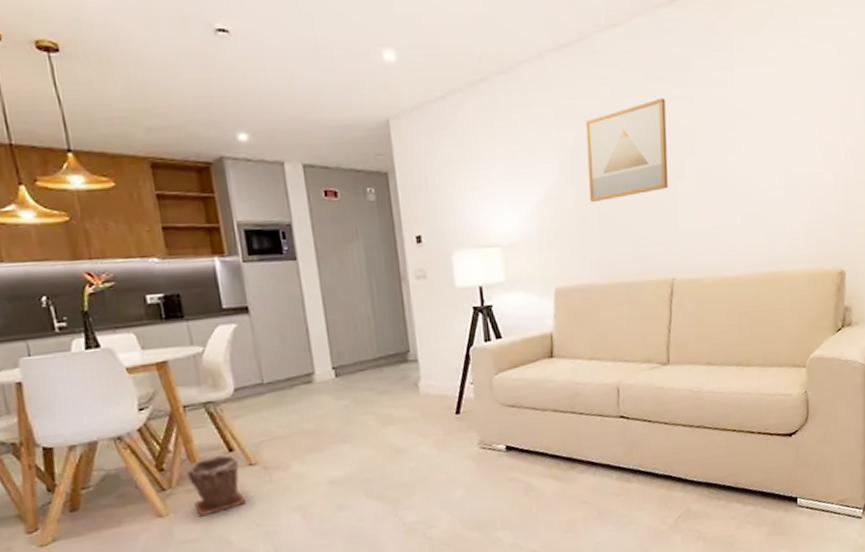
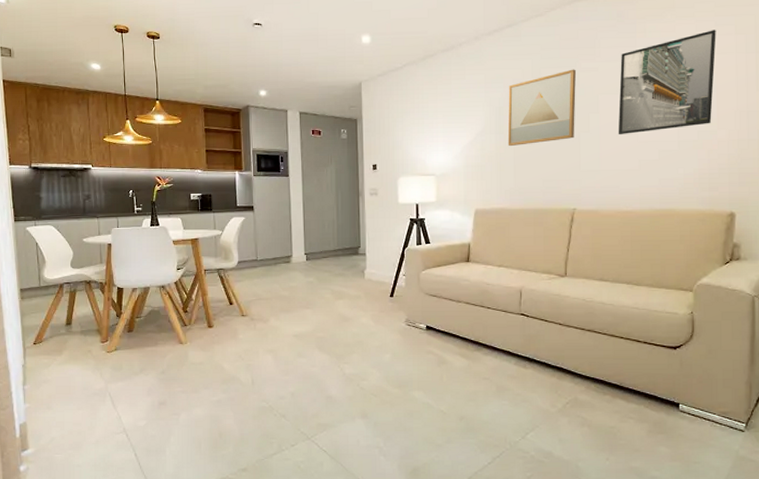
plant pot: present [187,455,246,517] -> none [201,306,237,348]
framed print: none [715,47,819,183] -> present [618,30,716,135]

